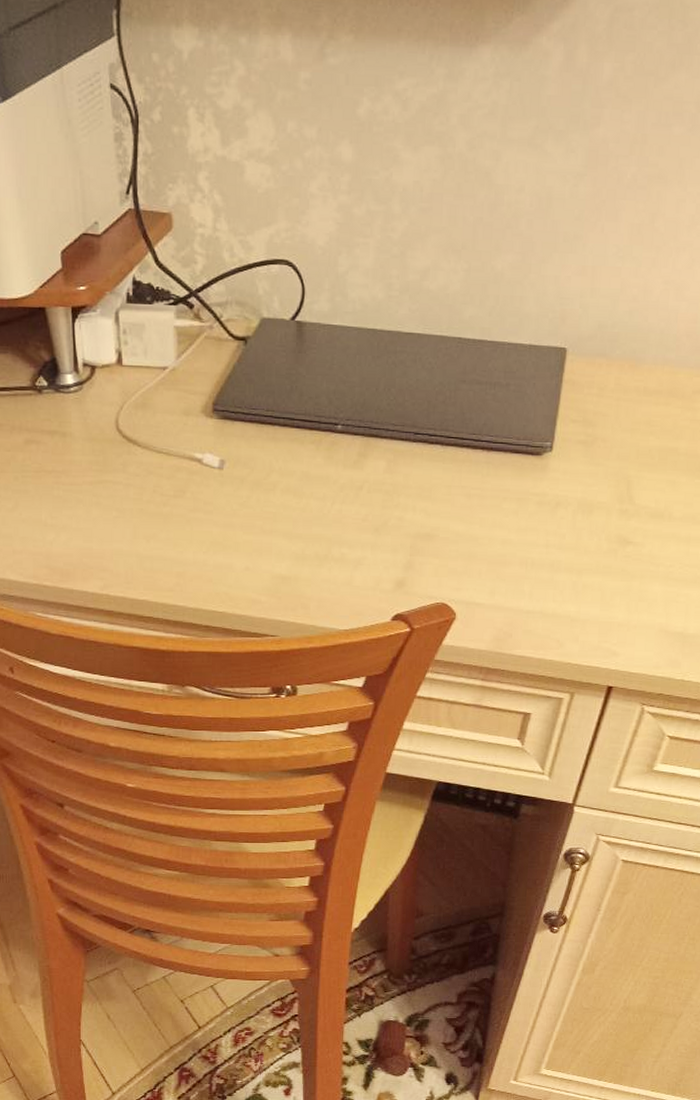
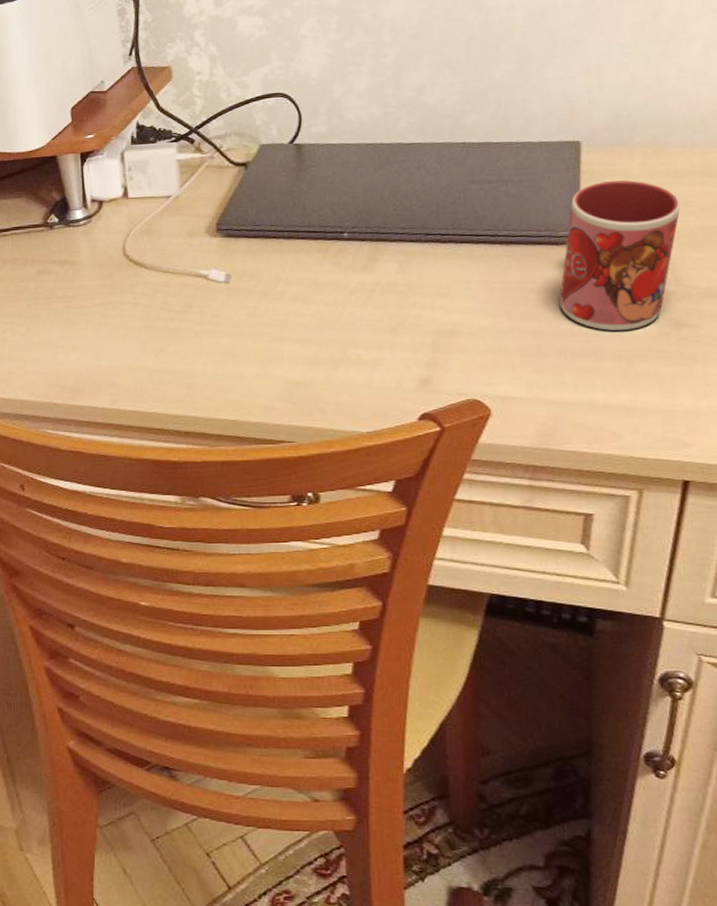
mug: none [527,392,645,544] -> present [559,180,681,331]

